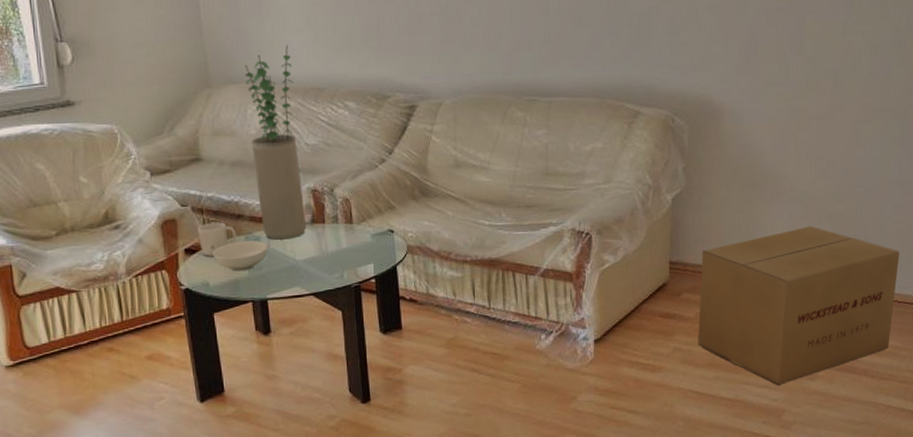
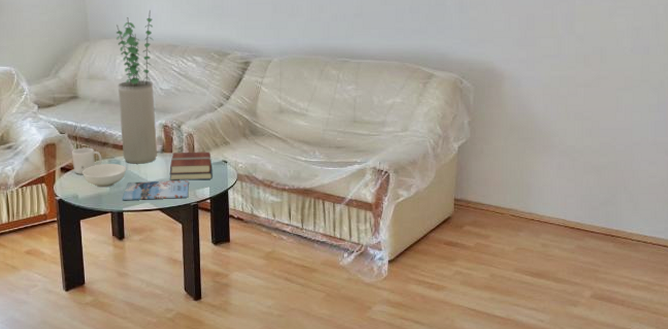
magazine: none [265,255,348,287] -> present [122,179,189,201]
books: none [322,220,377,258] -> present [169,152,213,180]
box: present [697,226,900,385] -> none [476,175,654,308]

